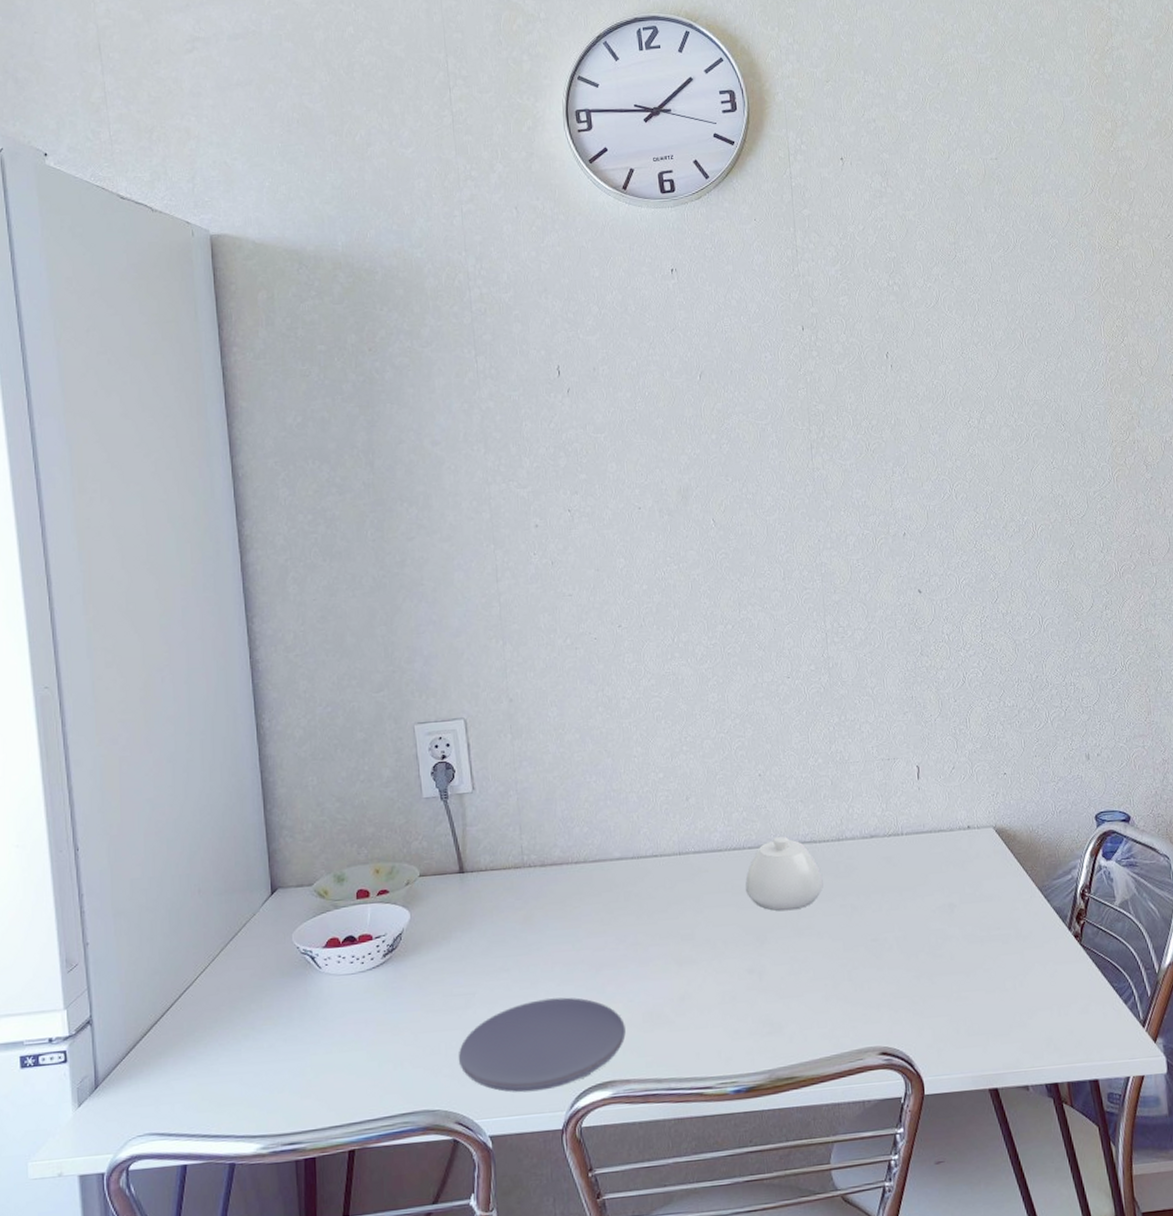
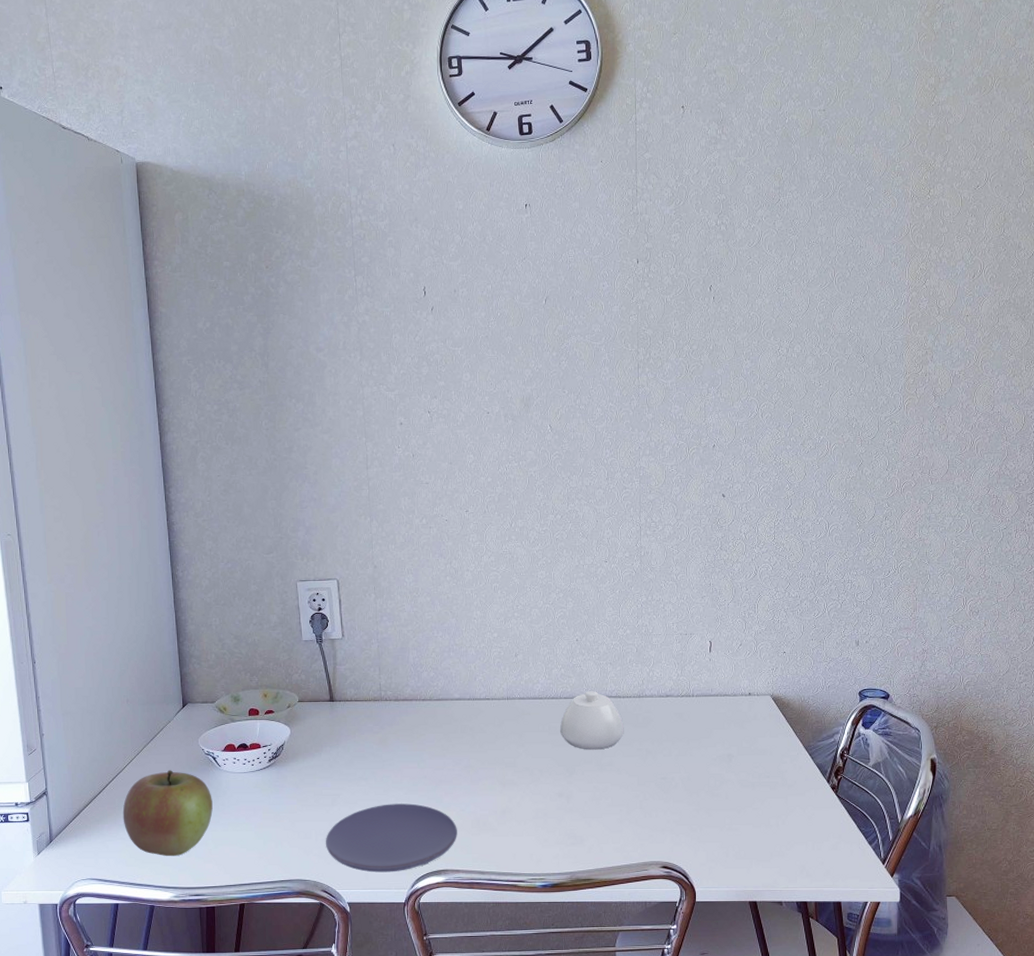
apple: none [192,978,312,1094] -> present [122,770,213,857]

